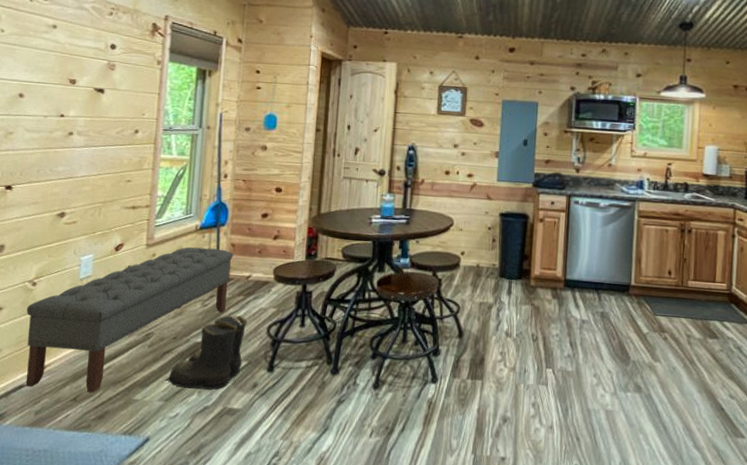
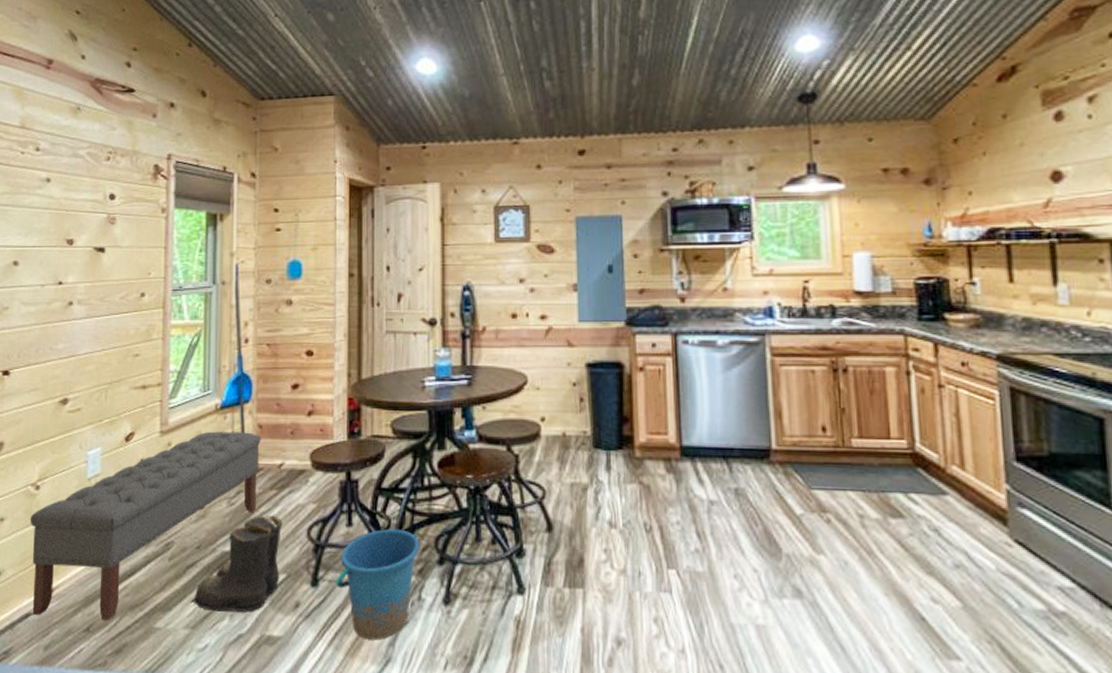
bucket: none [288,330,358,414] -> present [335,528,420,640]

